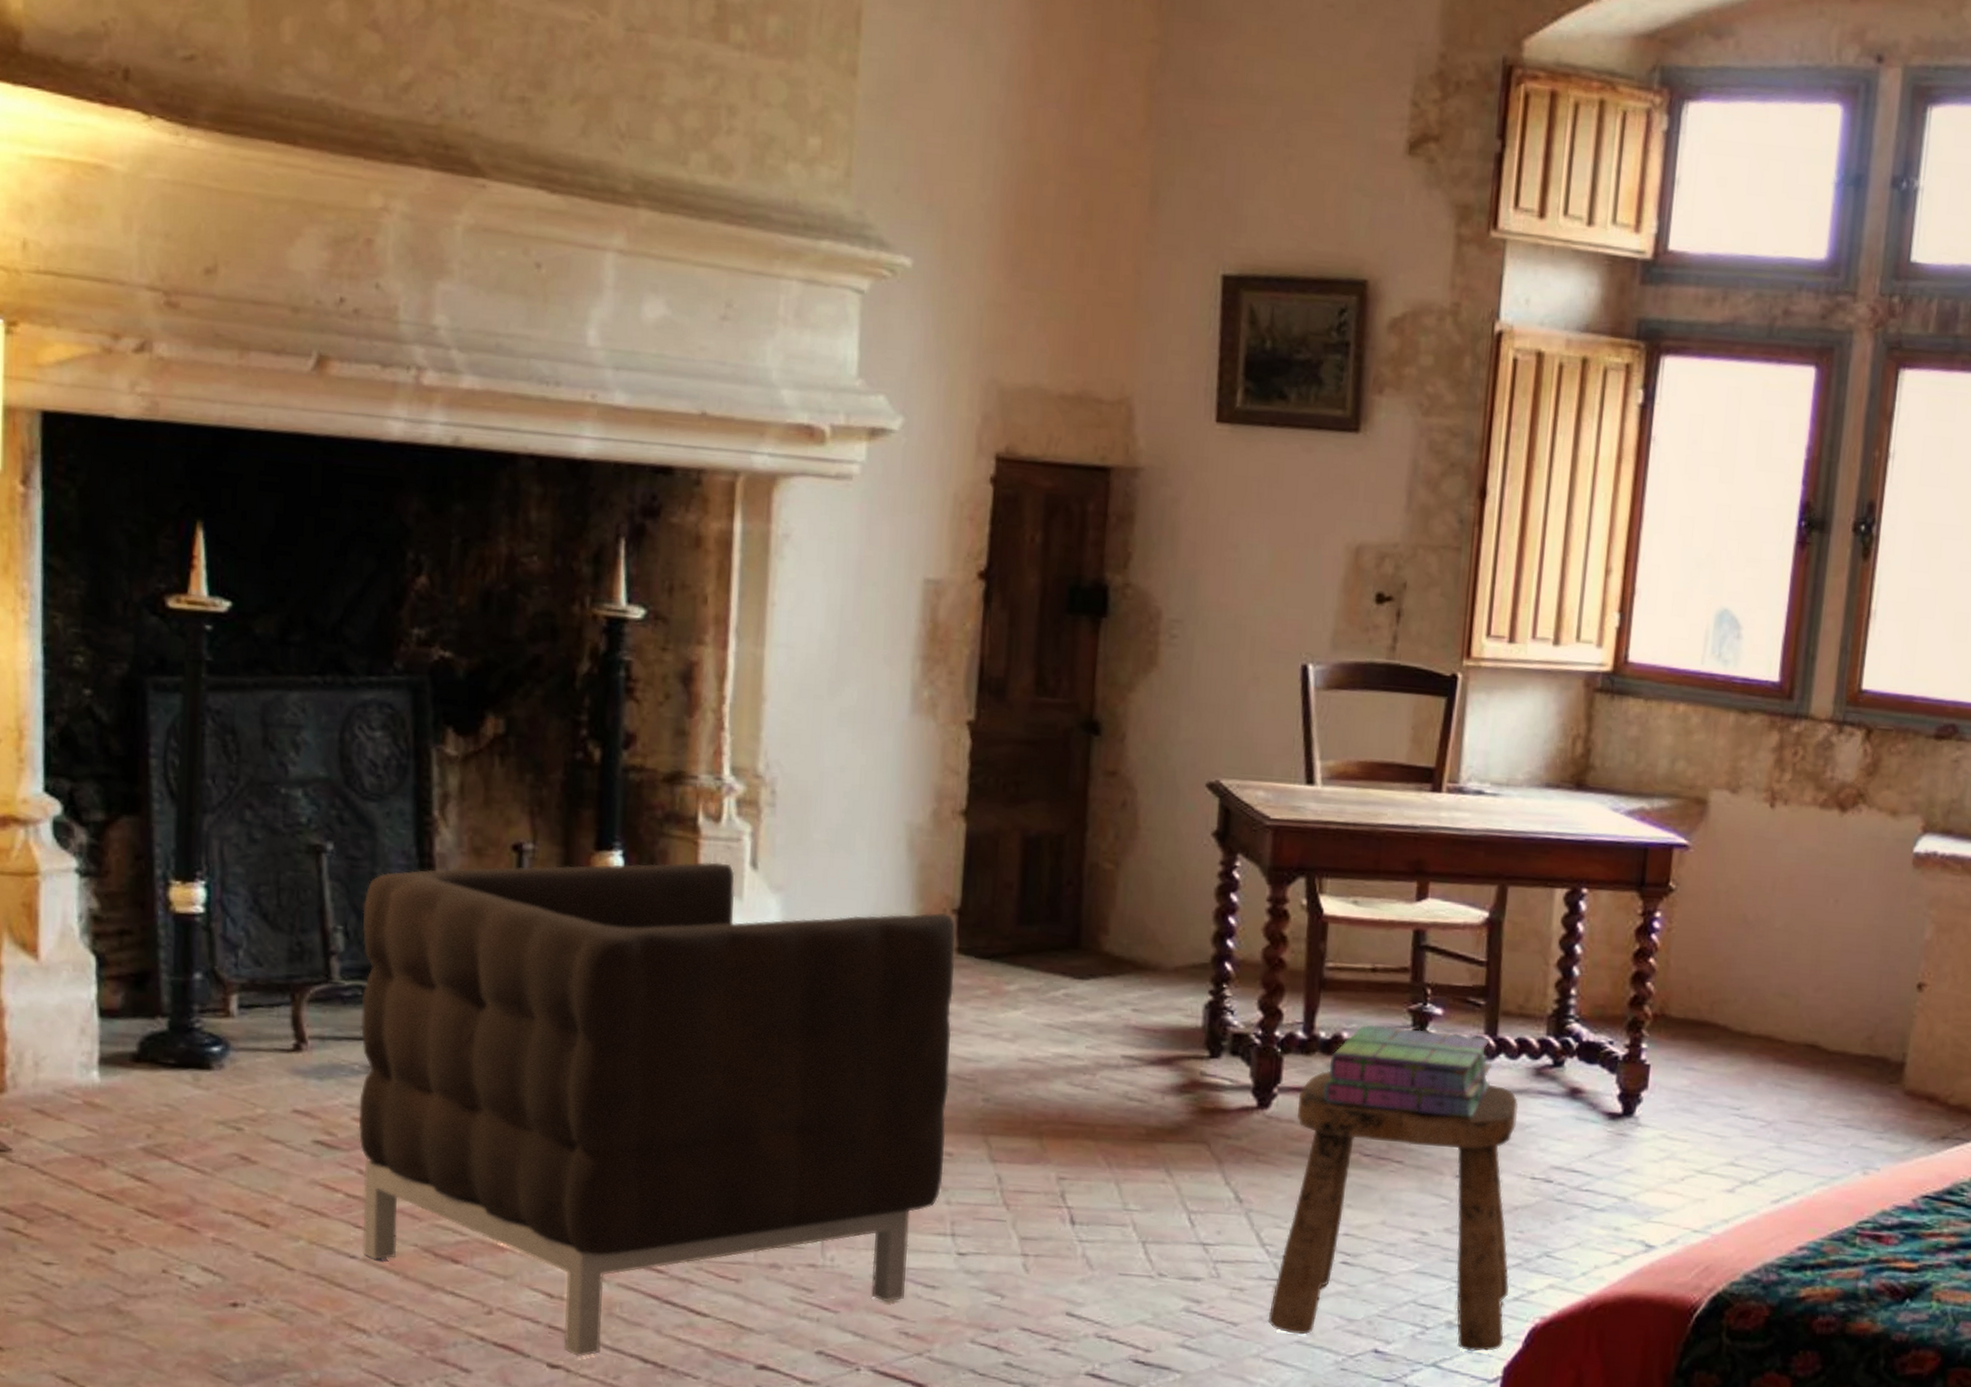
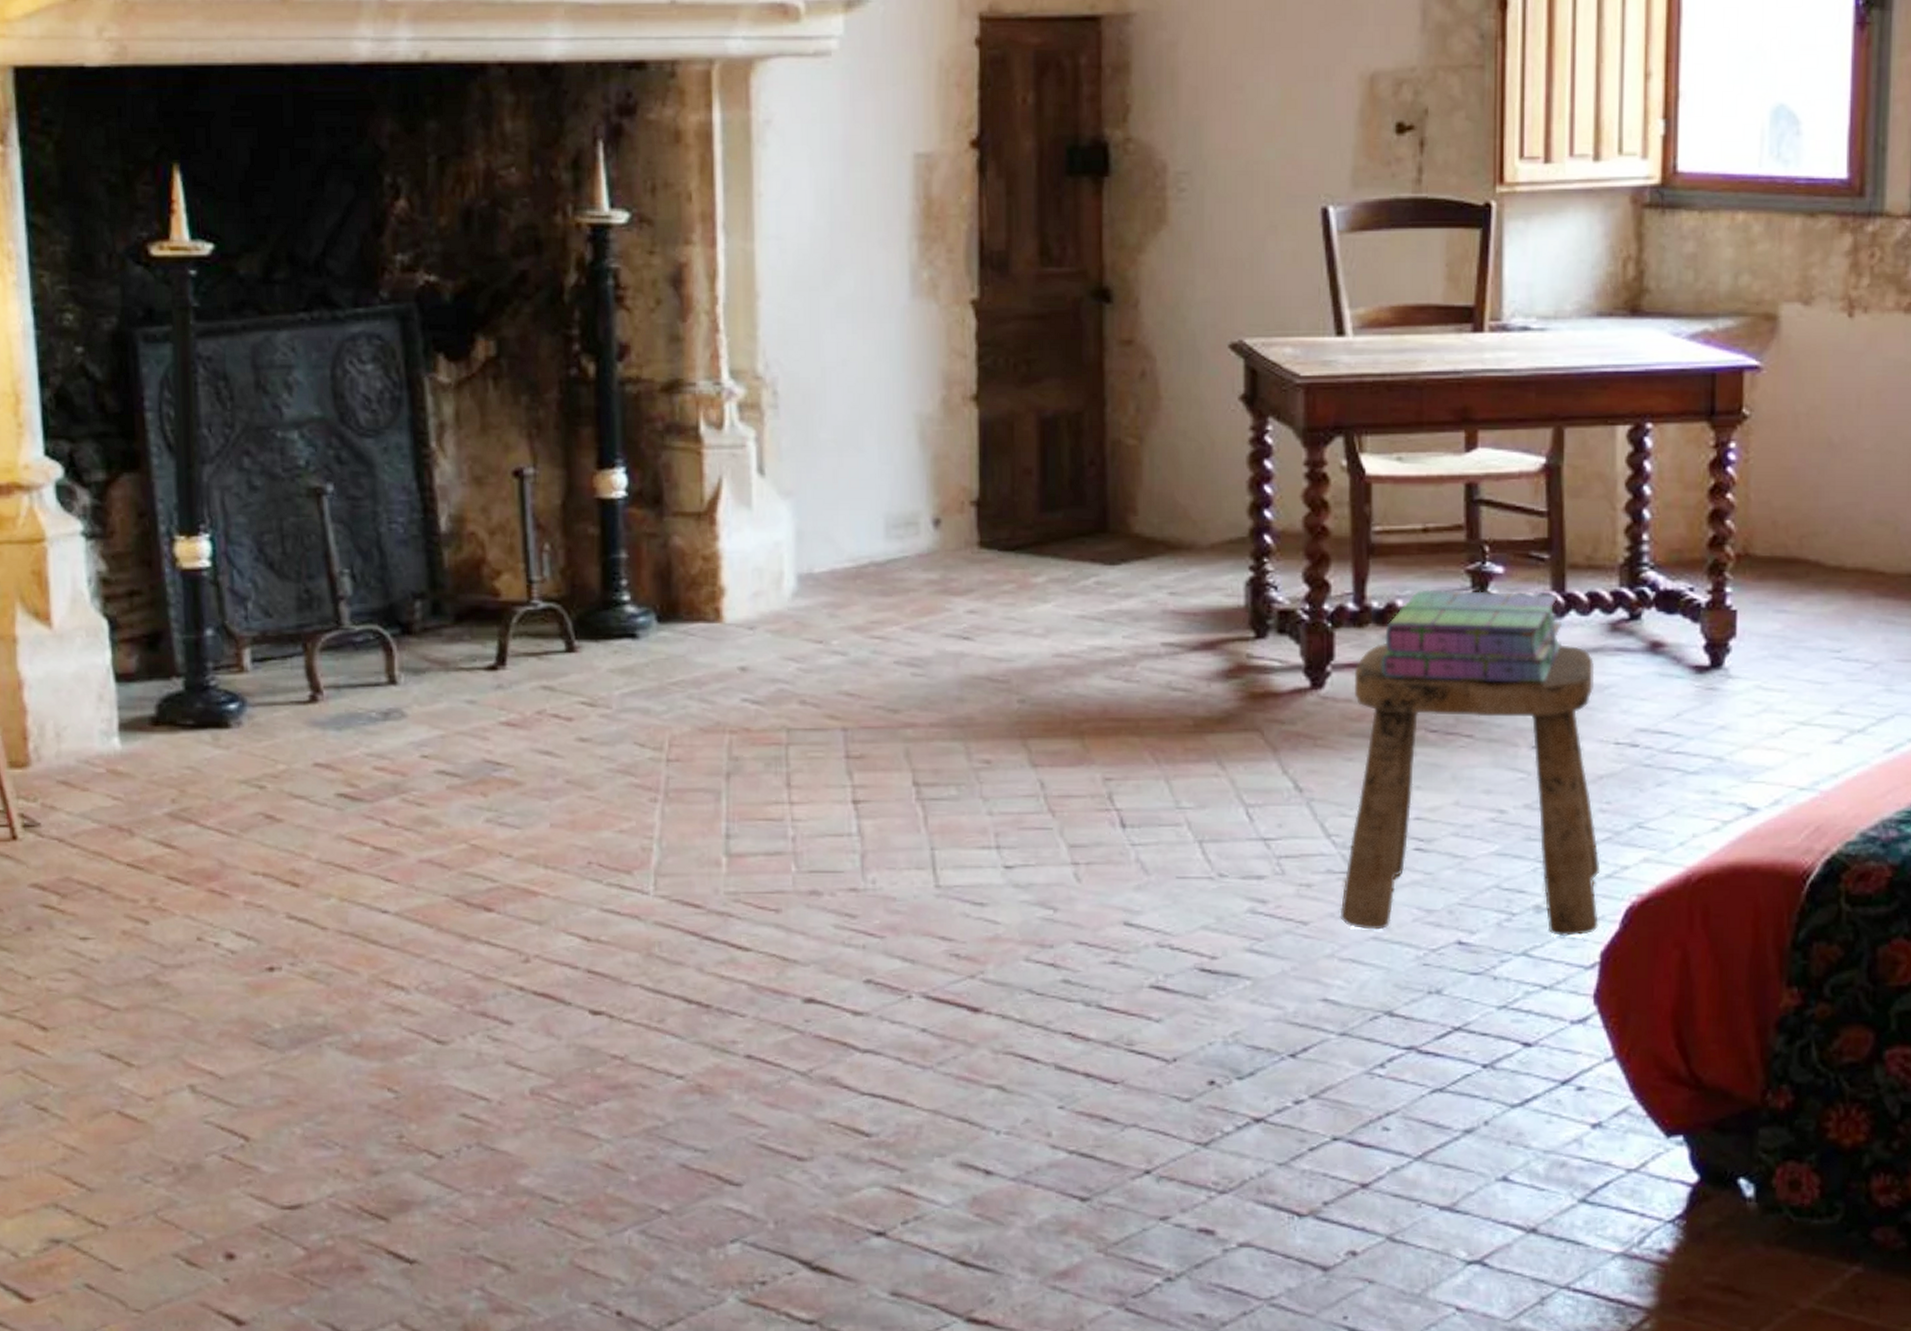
armchair: present [358,862,955,1358] -> none [367,472,983,1002]

